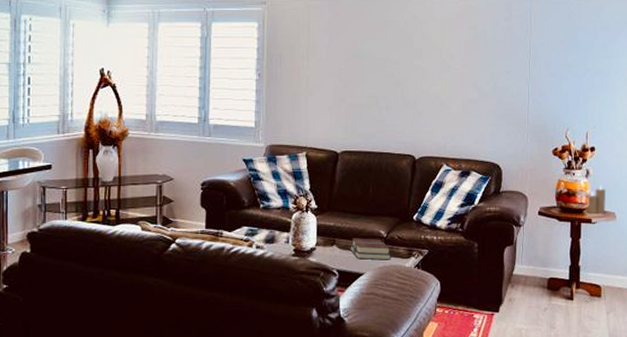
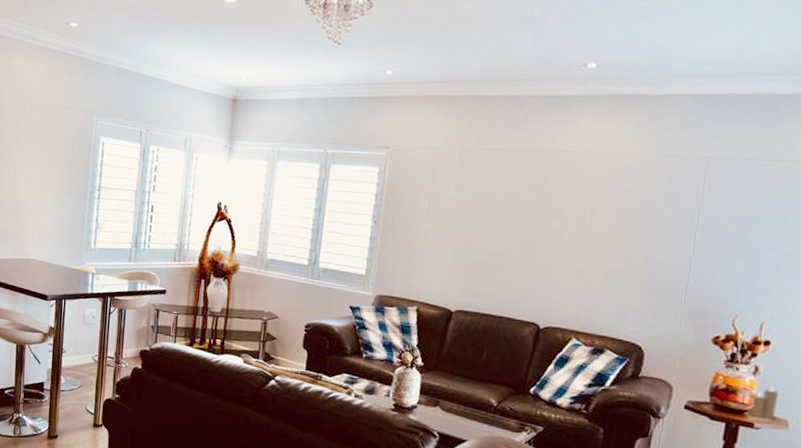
books: present [350,238,391,260] -> none [454,402,500,431]

